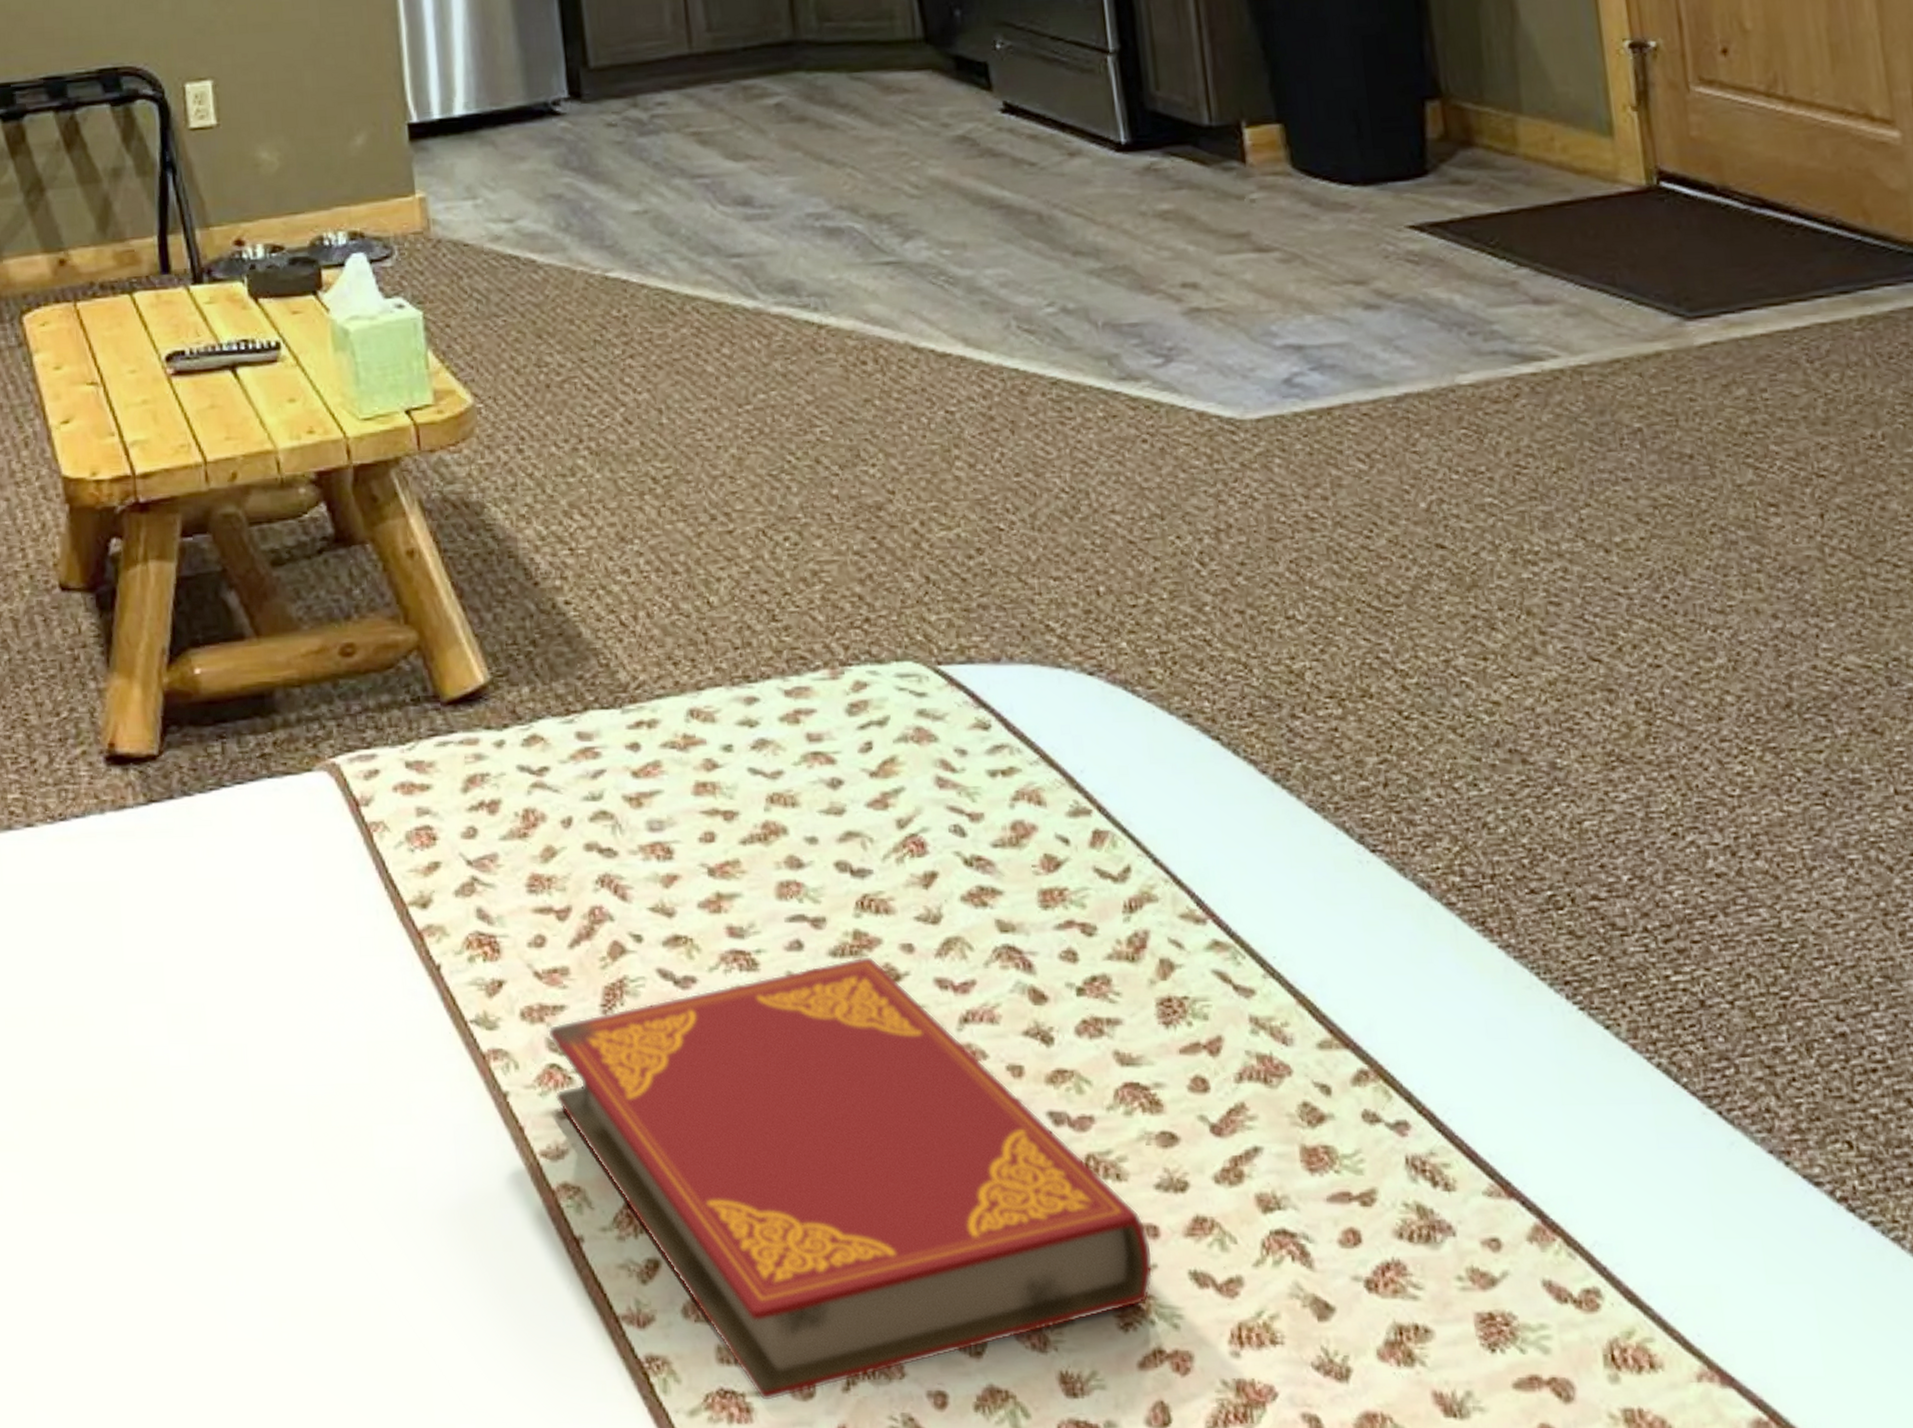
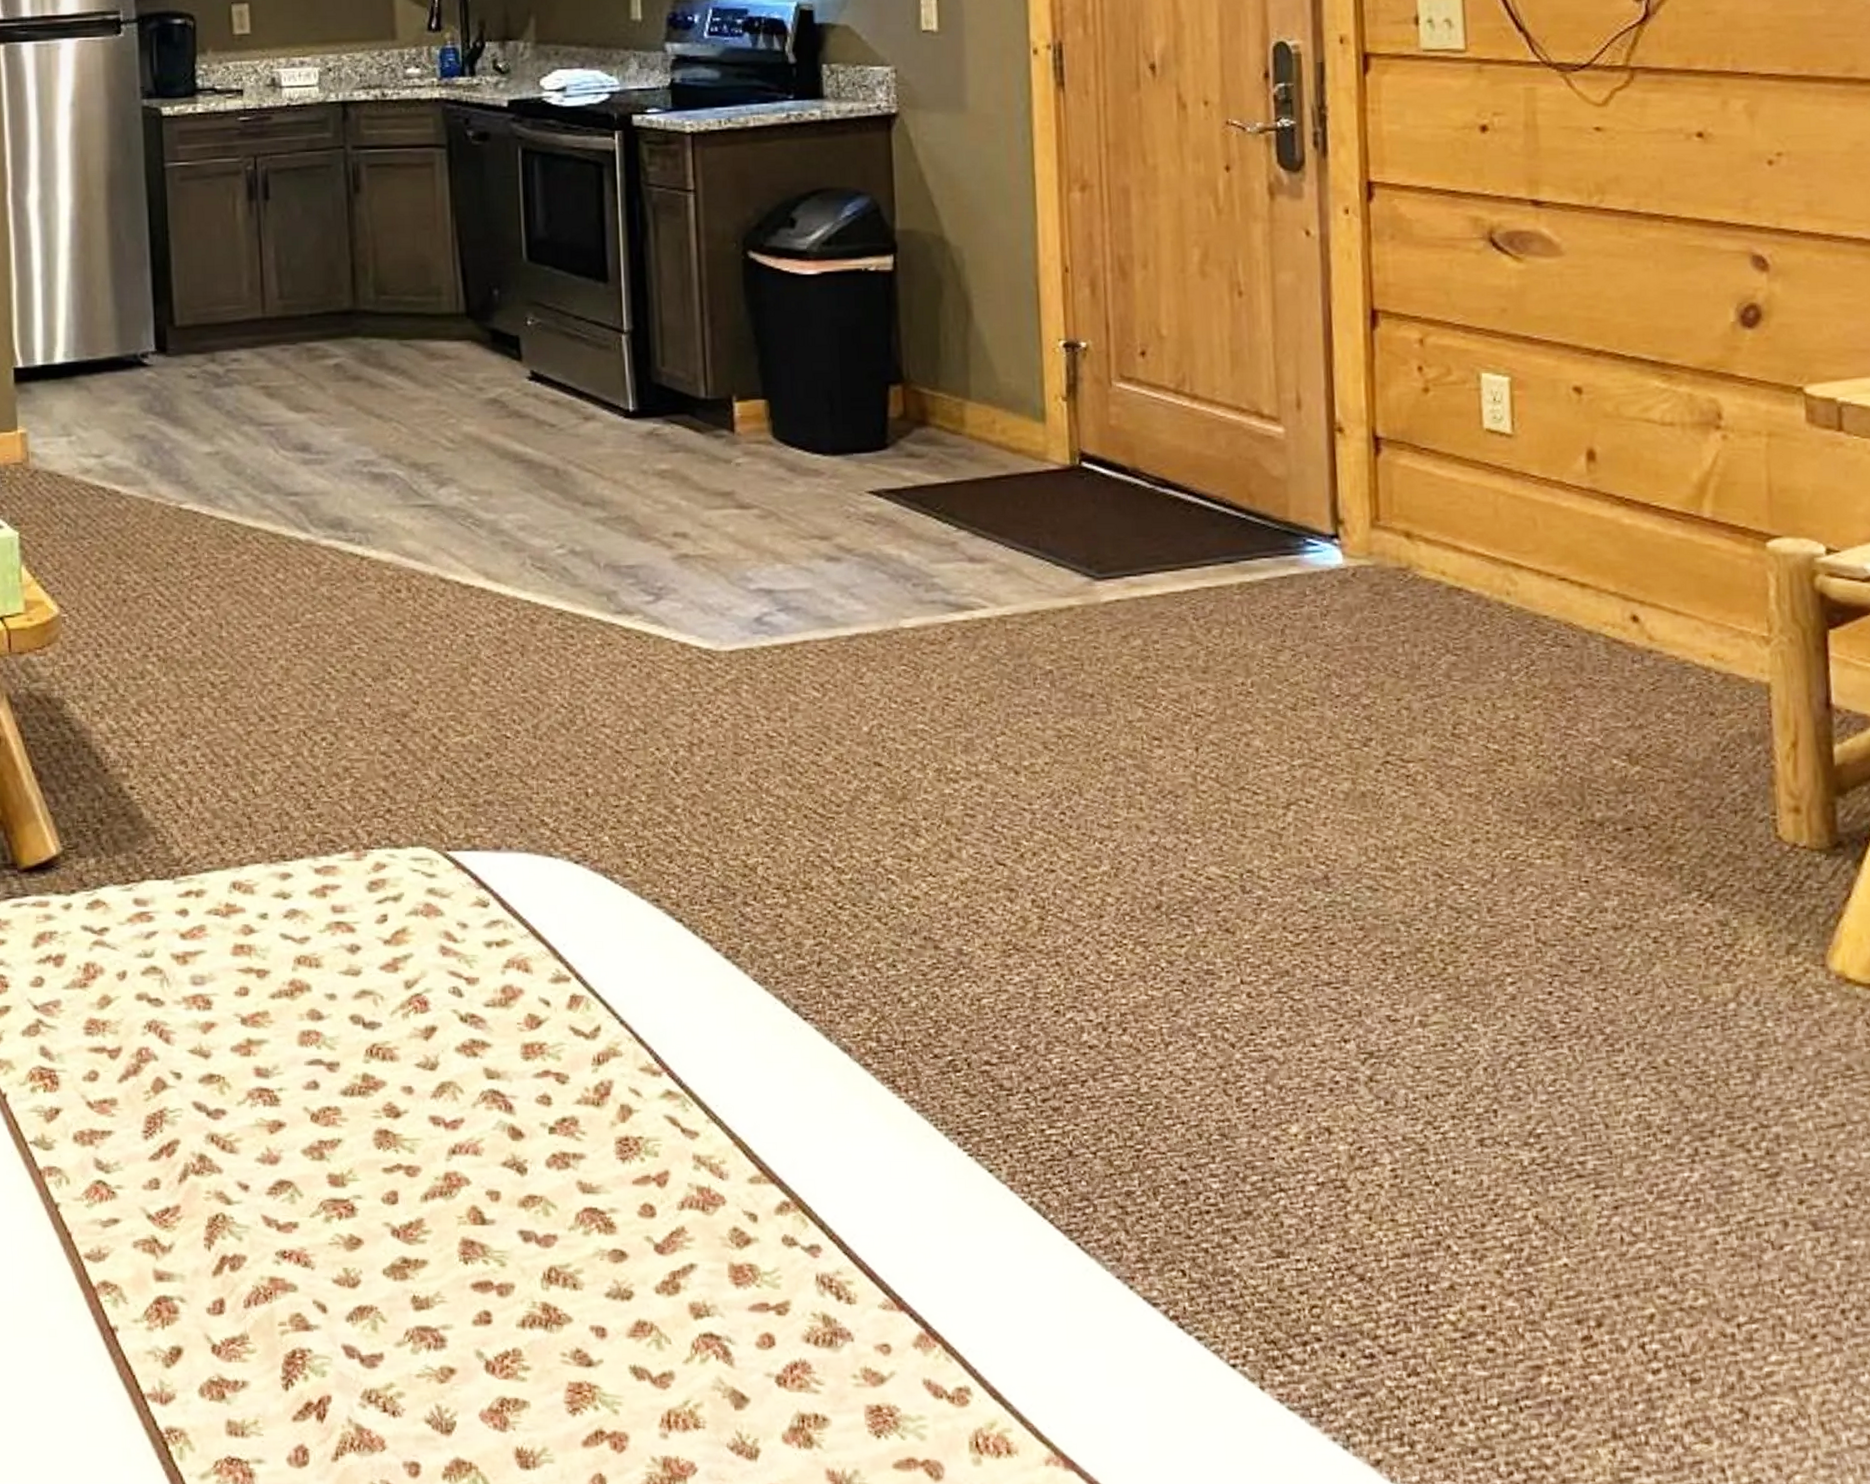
hardback book: present [548,955,1154,1402] -> none [96,1095,600,1468]

